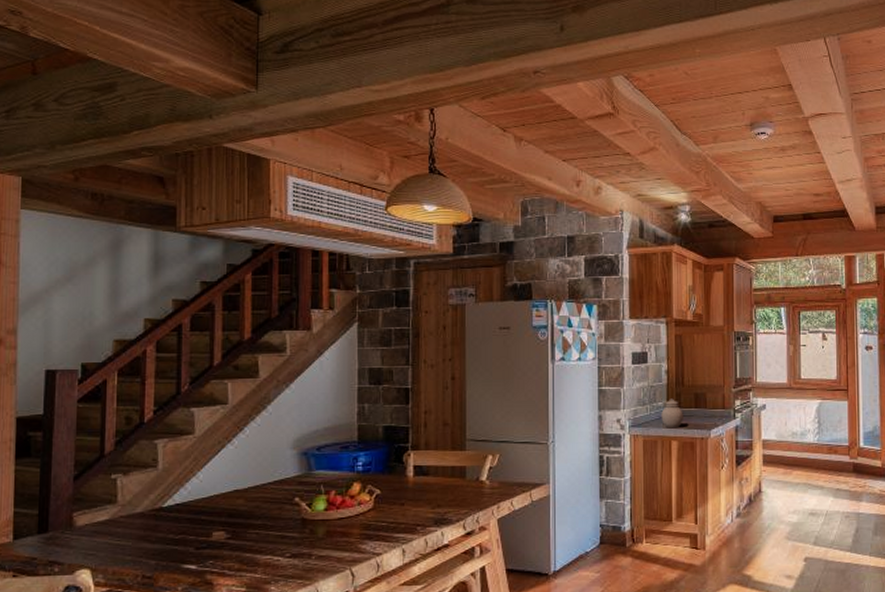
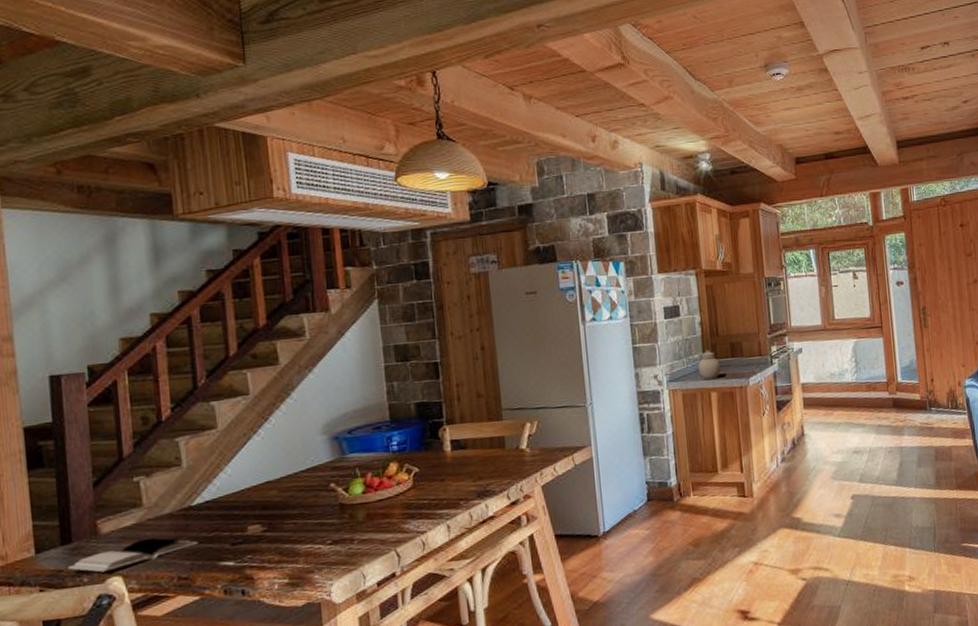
book: none [42,534,165,564] -> present [68,537,198,573]

